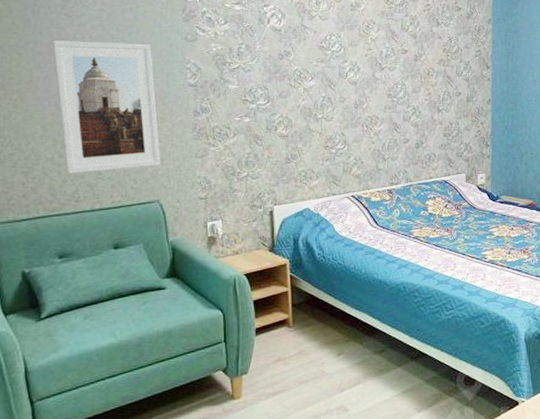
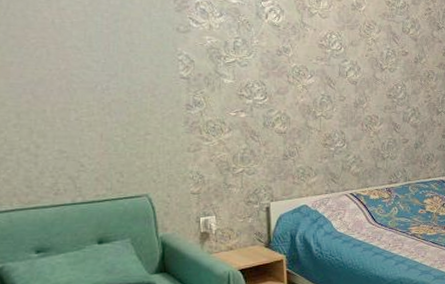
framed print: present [52,40,161,174] -> none [28,24,150,166]

